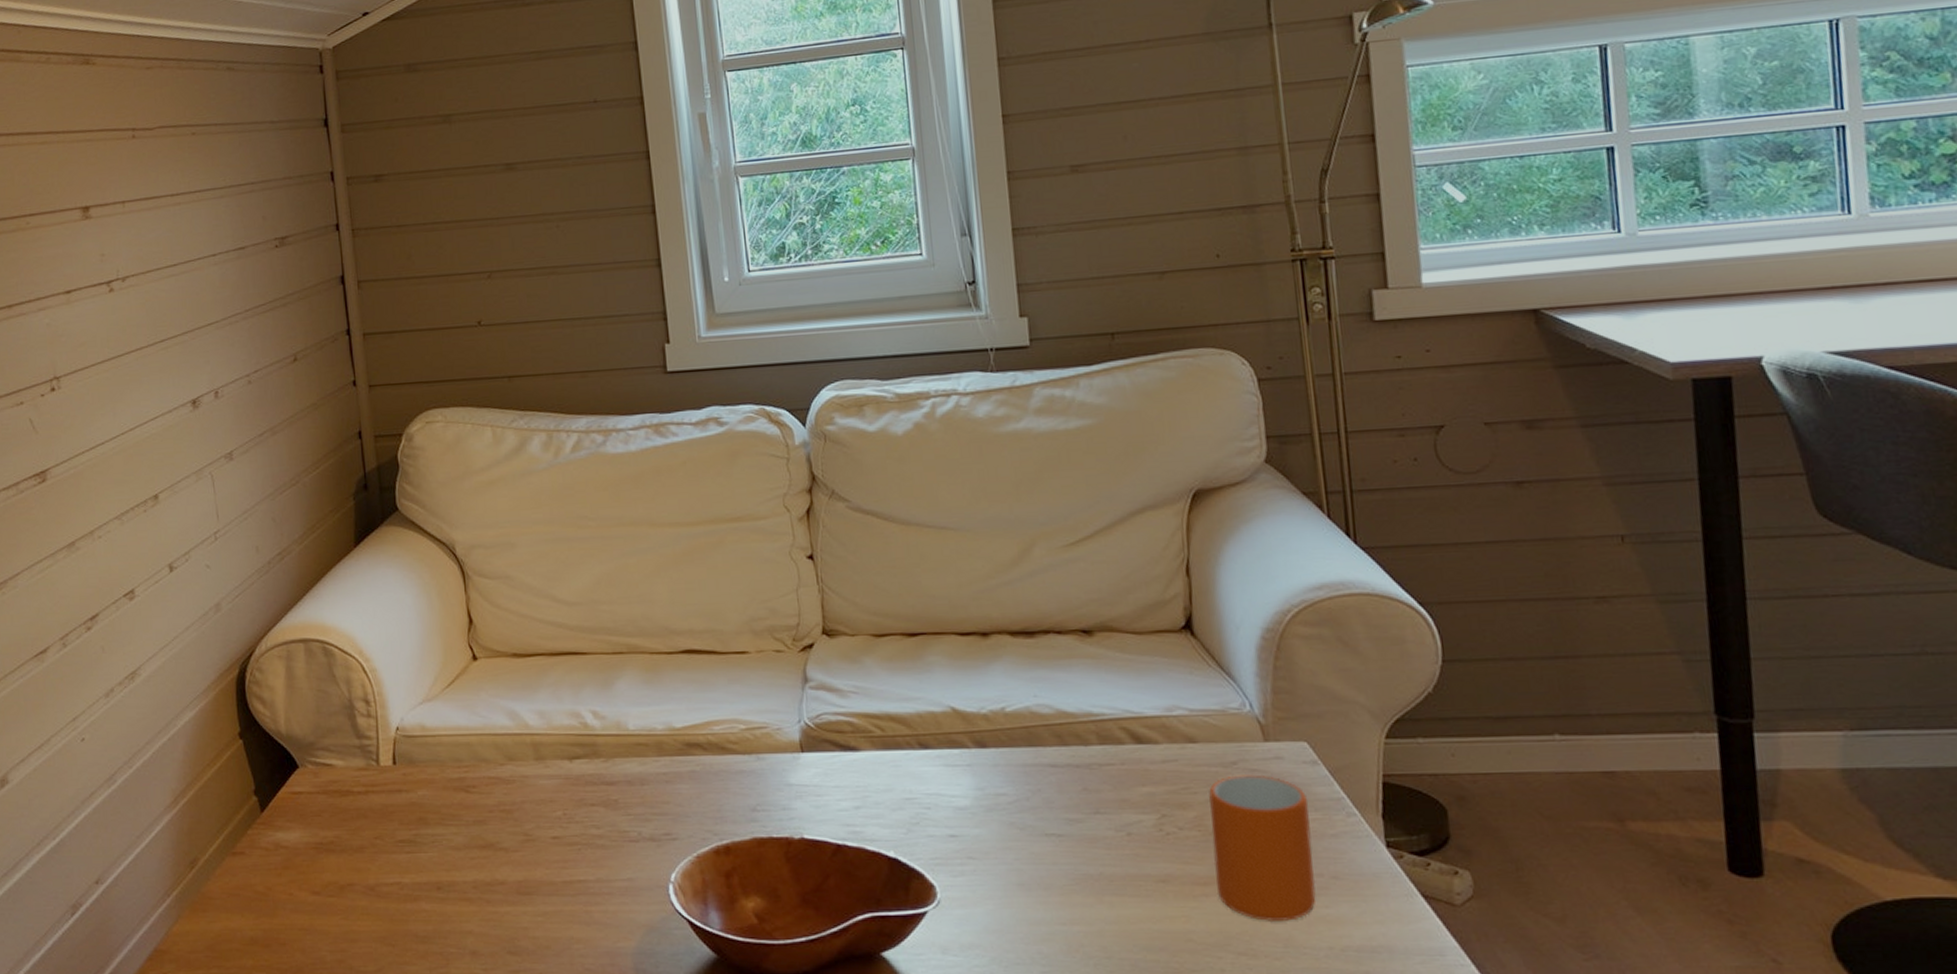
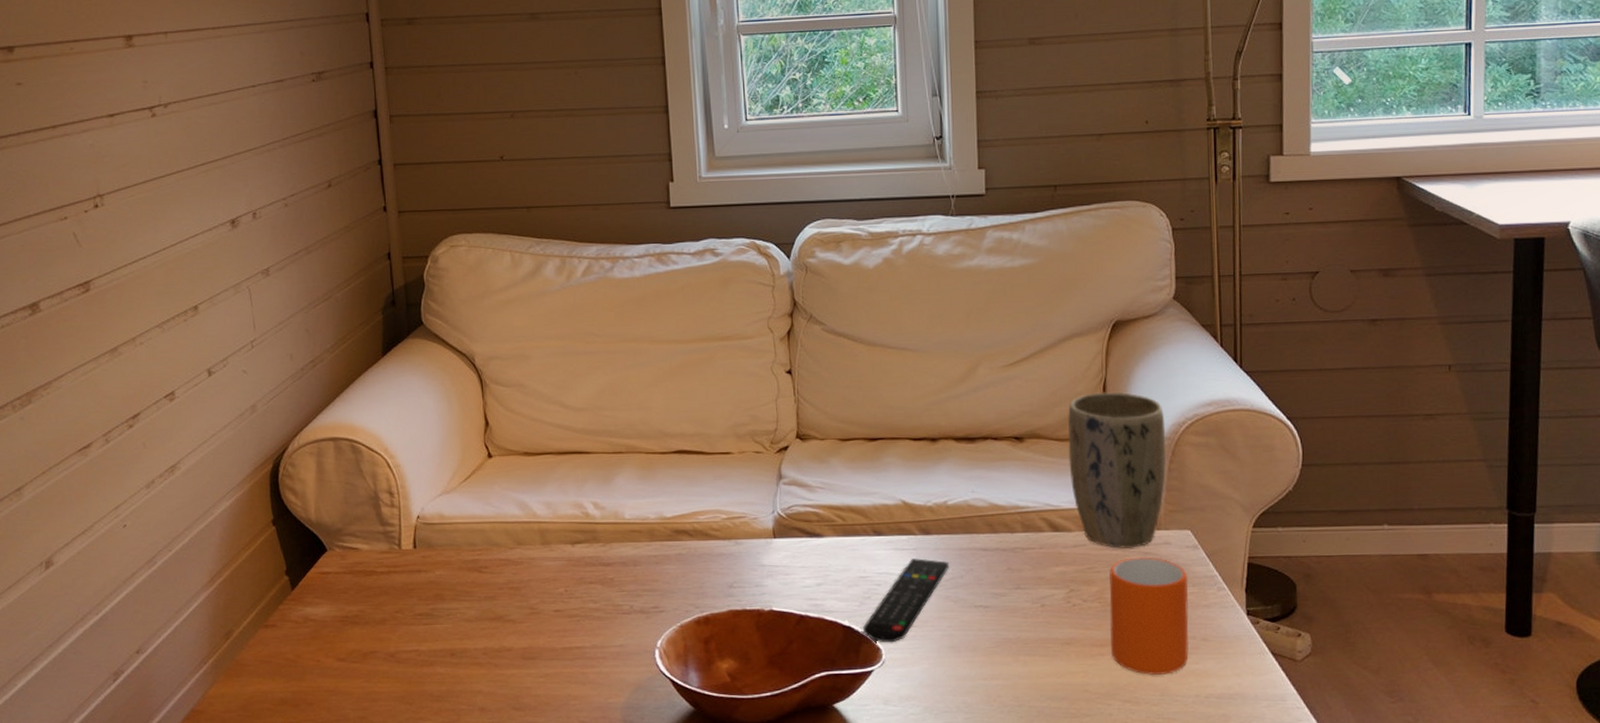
remote control: none [912,776,1012,879] -> present [863,558,950,643]
plant pot: none [1145,574,1271,765] -> present [1068,392,1167,549]

